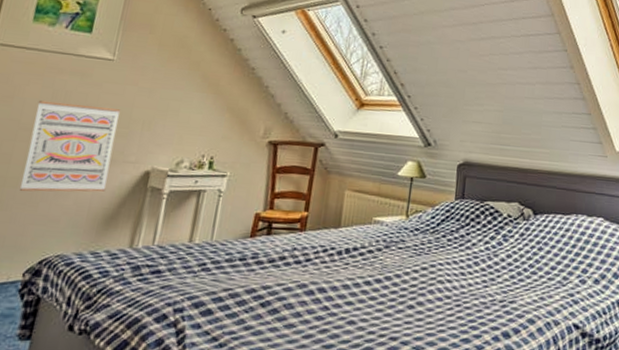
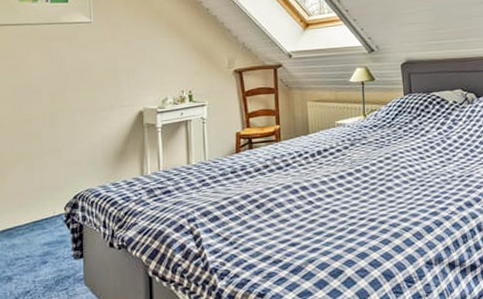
wall art: present [20,100,121,192] -> none [40,63,111,142]

